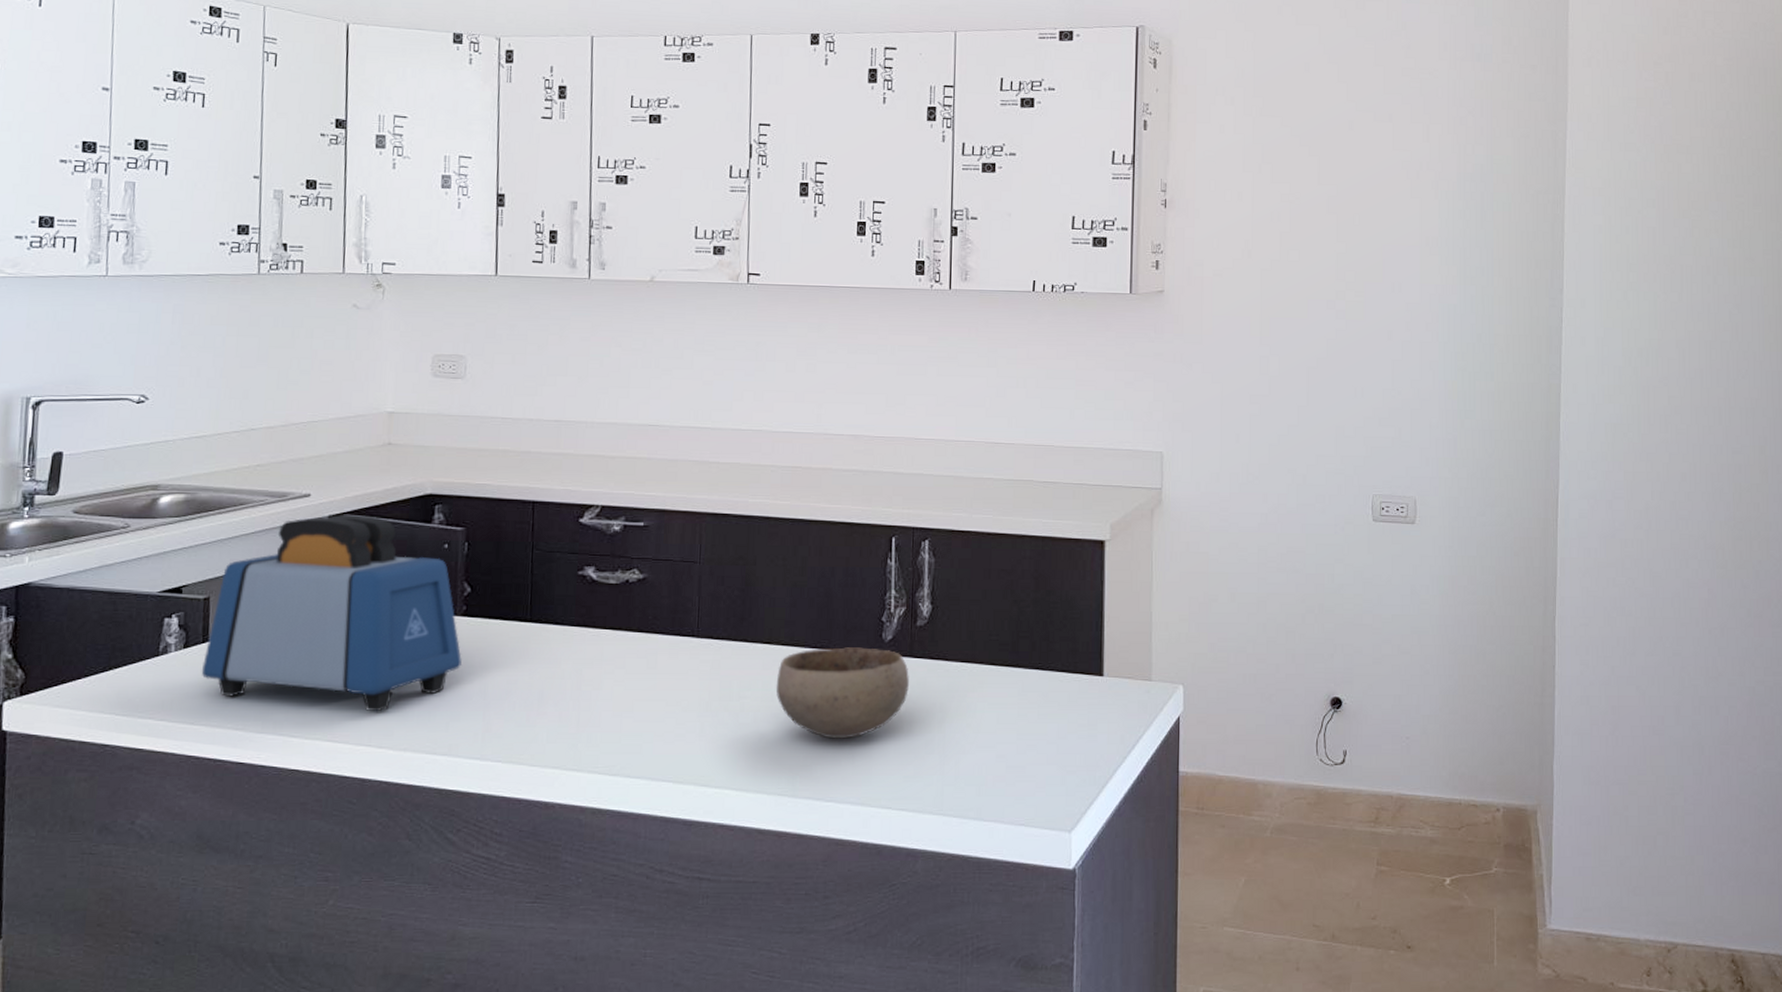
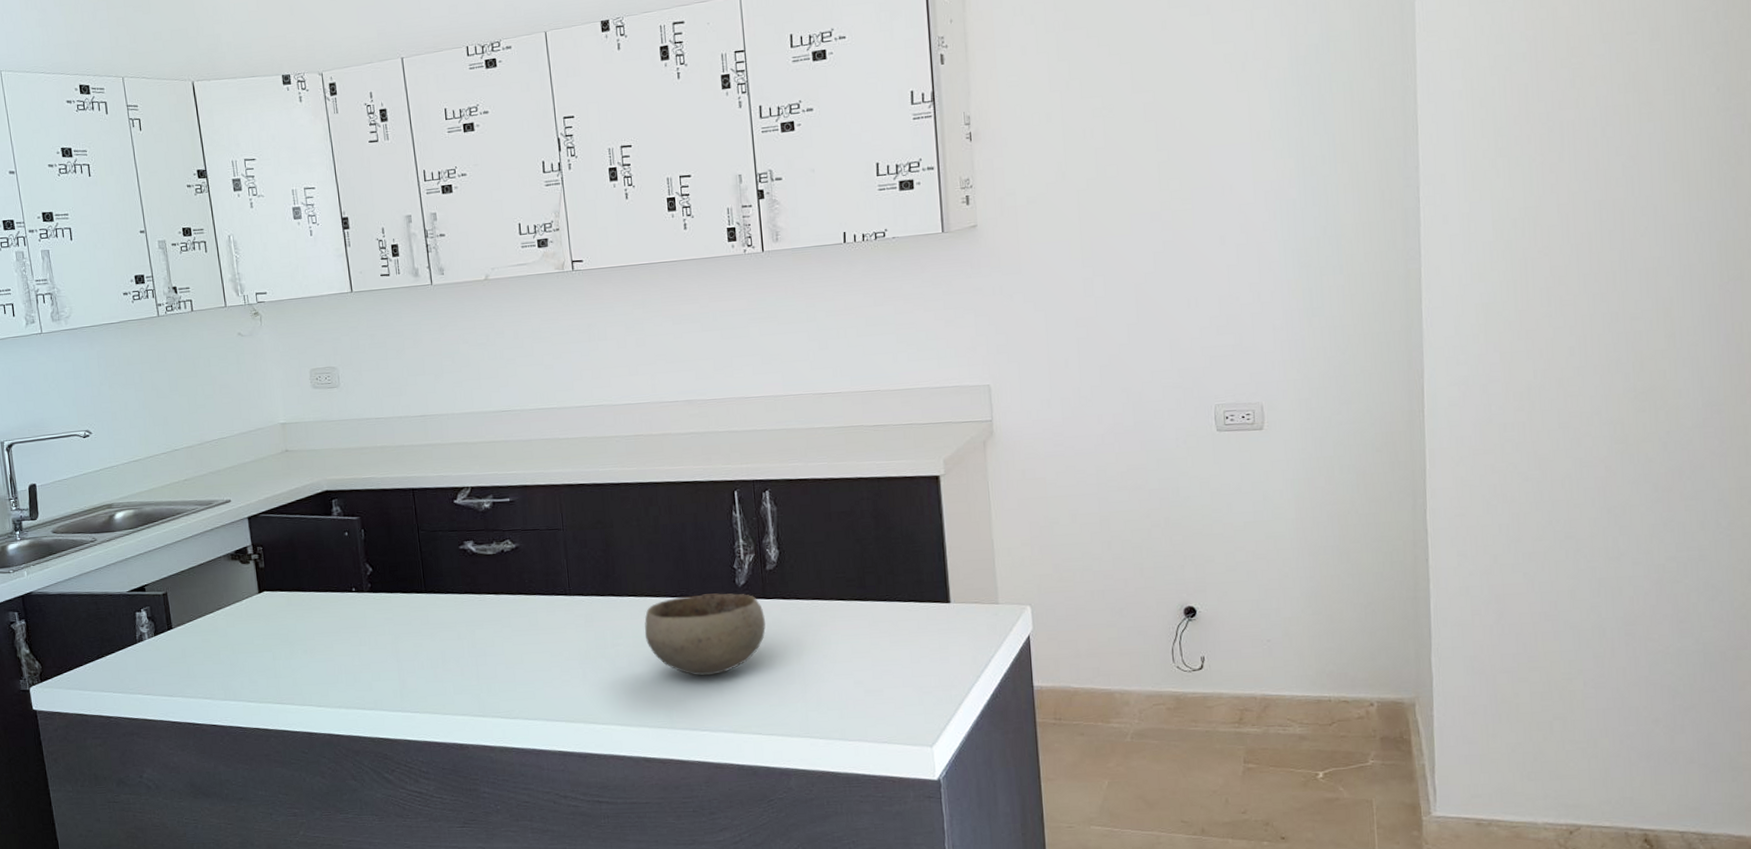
toaster: present [201,514,462,712] -> none [171,514,374,678]

